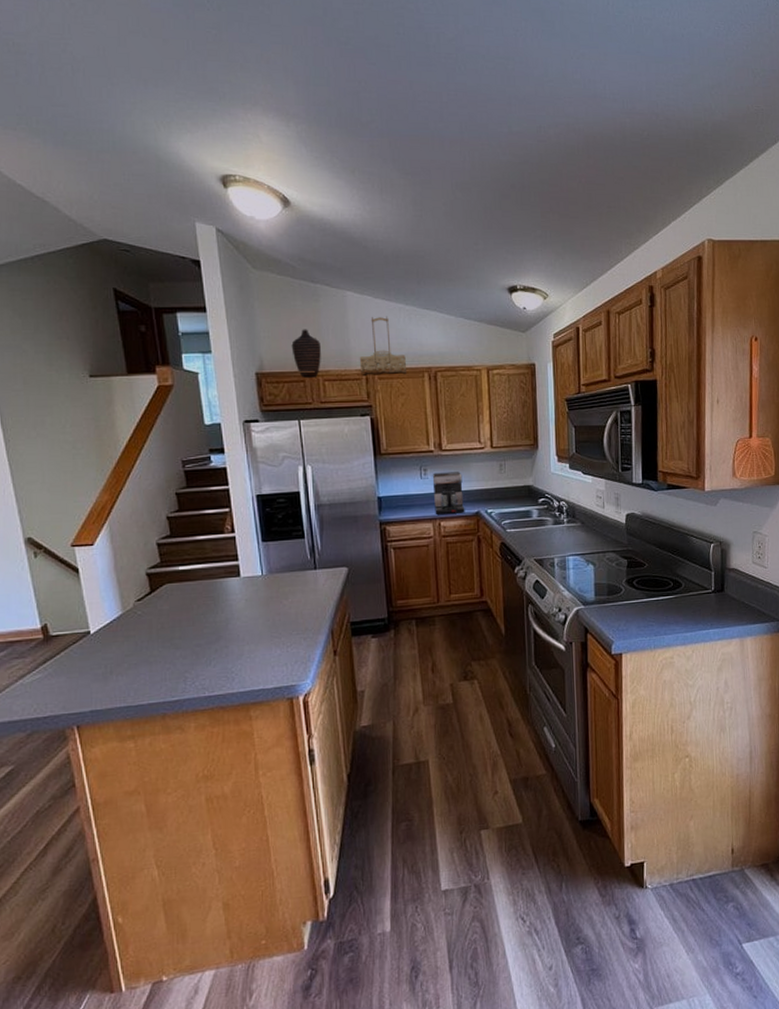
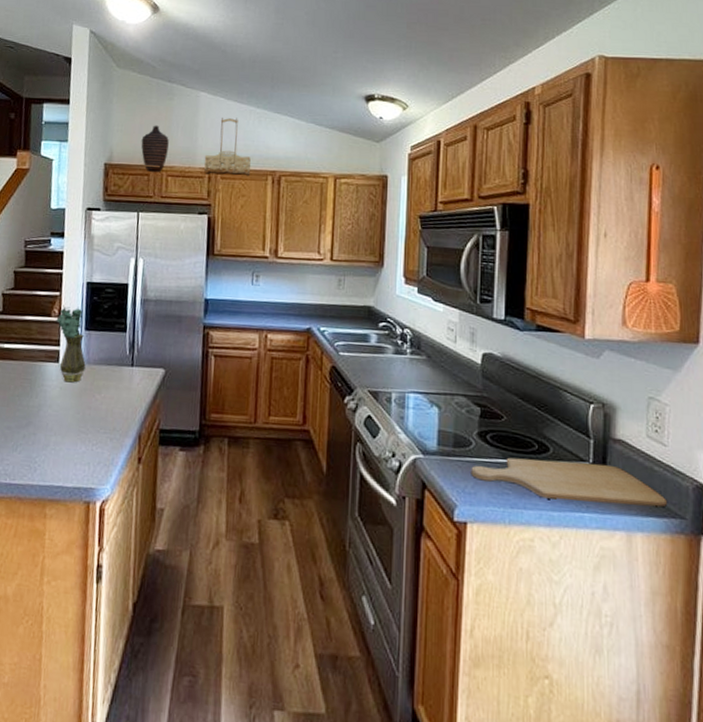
vase: none [230,520,269,594] -> present [56,305,86,383]
coffee maker: present [432,472,465,514] -> none [262,280,297,328]
chopping board: none [622,589,768,624] -> present [471,457,667,508]

